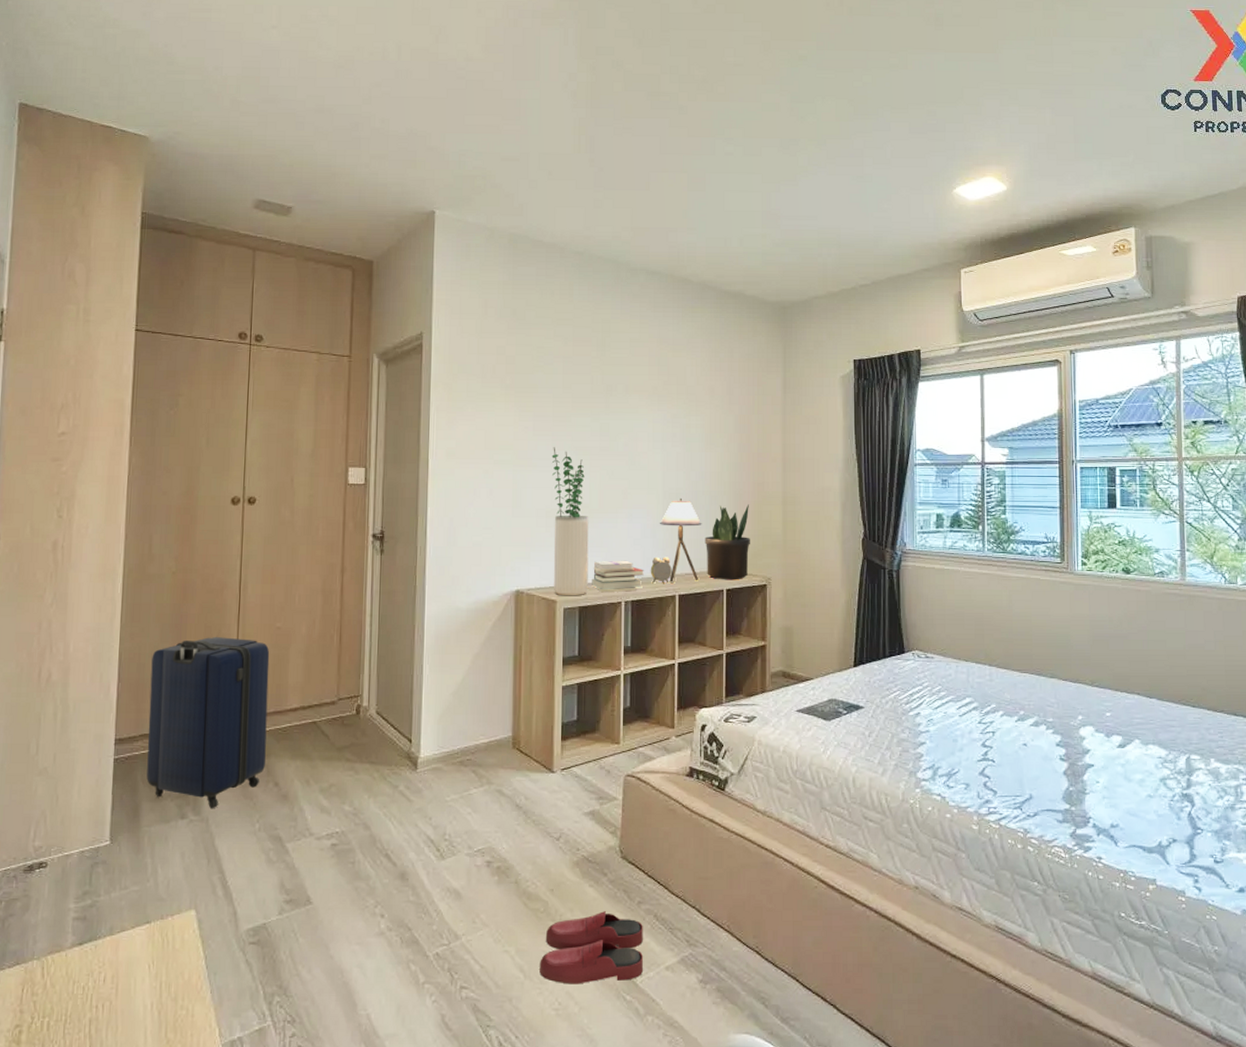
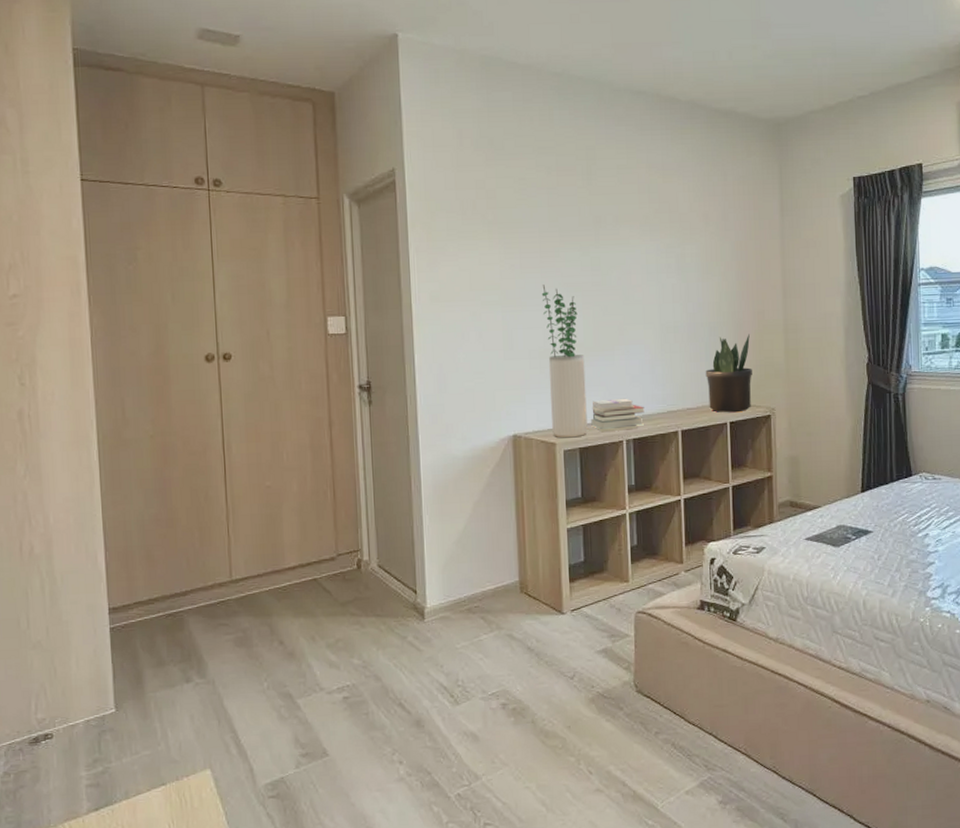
suitcase: present [146,637,270,809] -> none [138,499,268,671]
slippers: present [539,911,643,984] -> none [561,743,663,814]
alarm clock: present [650,557,672,585] -> none [650,392,673,421]
table lamp: present [659,499,702,584] -> none [657,332,702,419]

